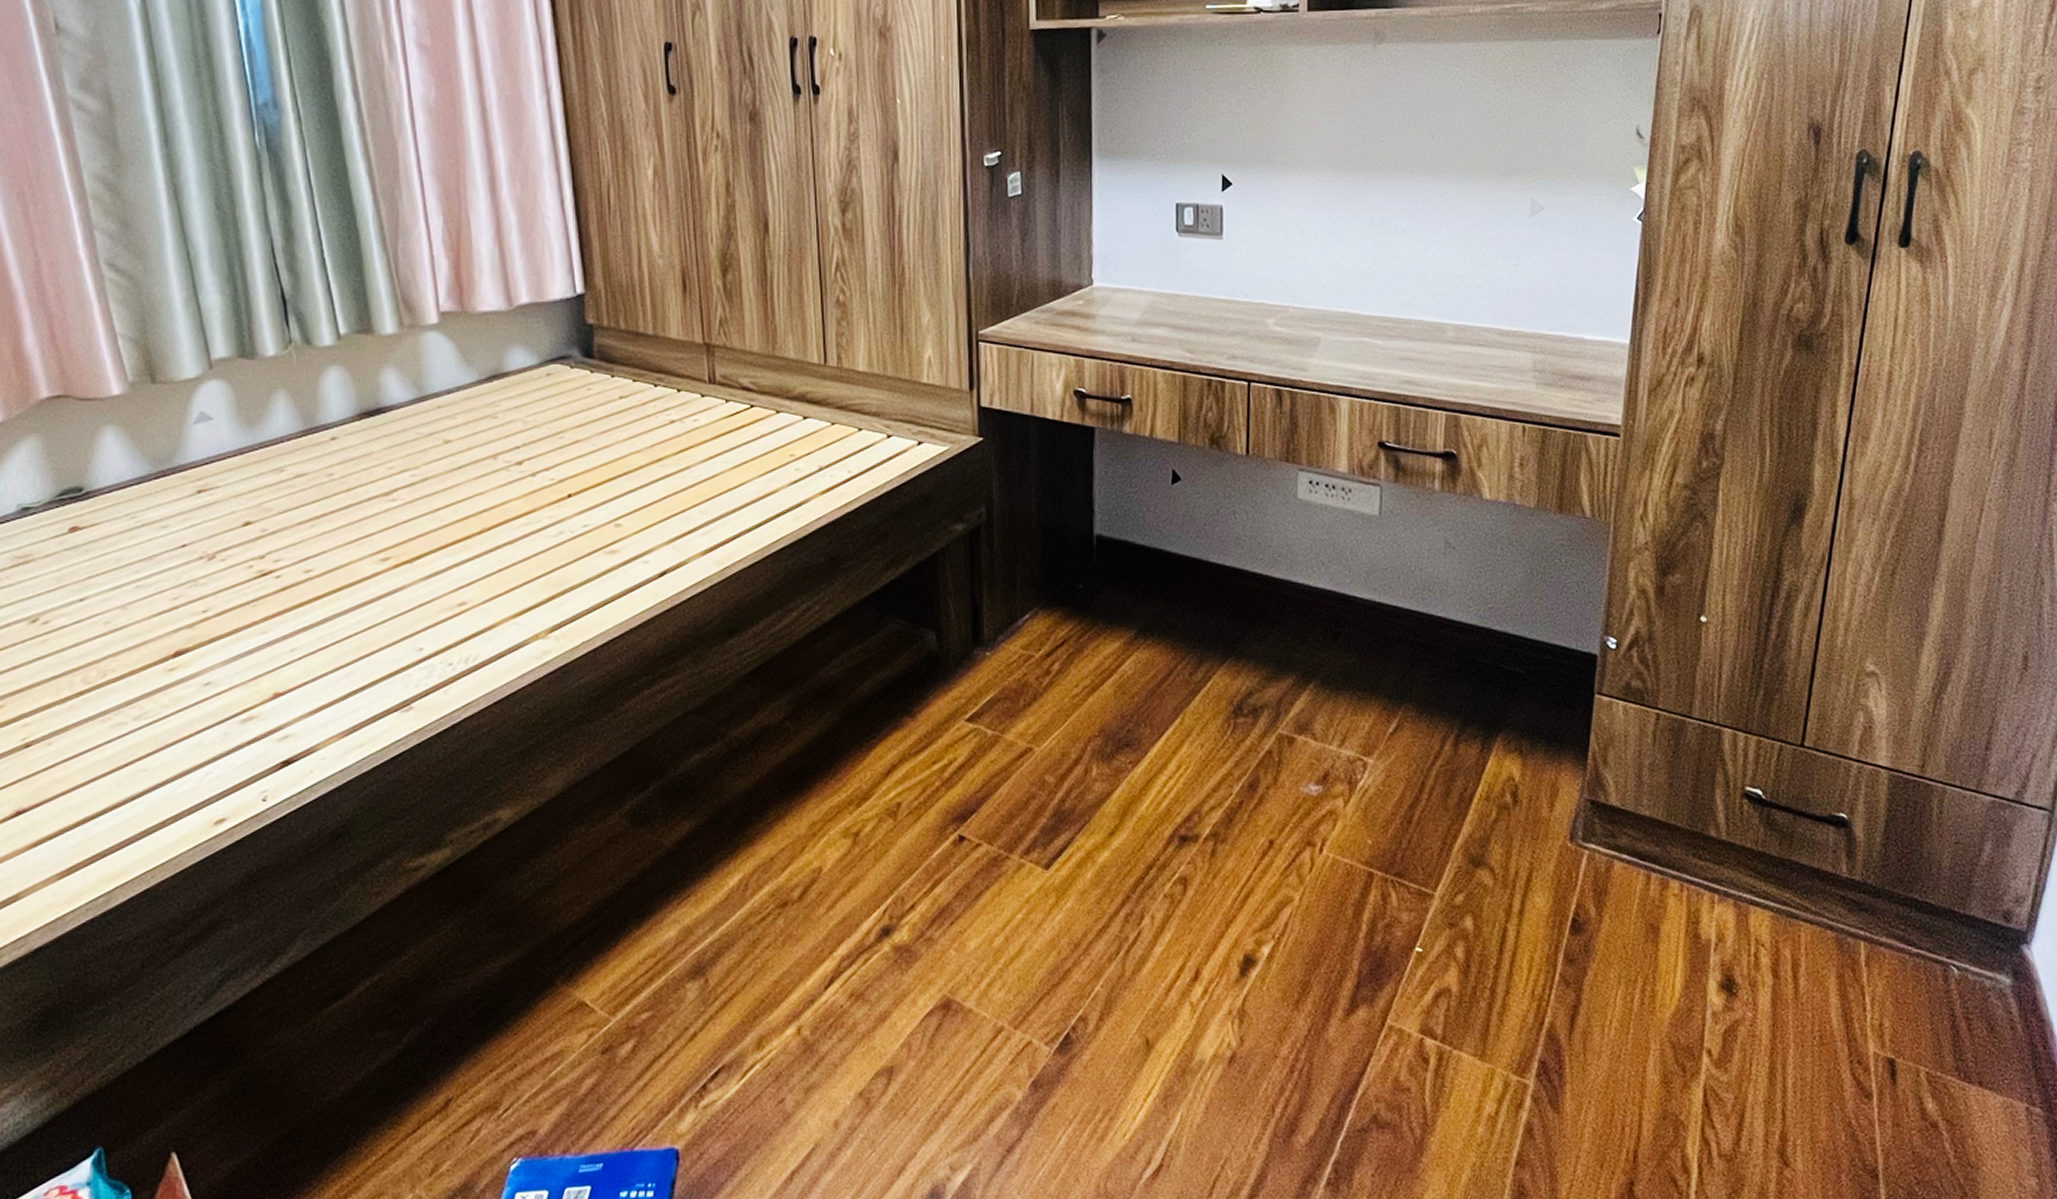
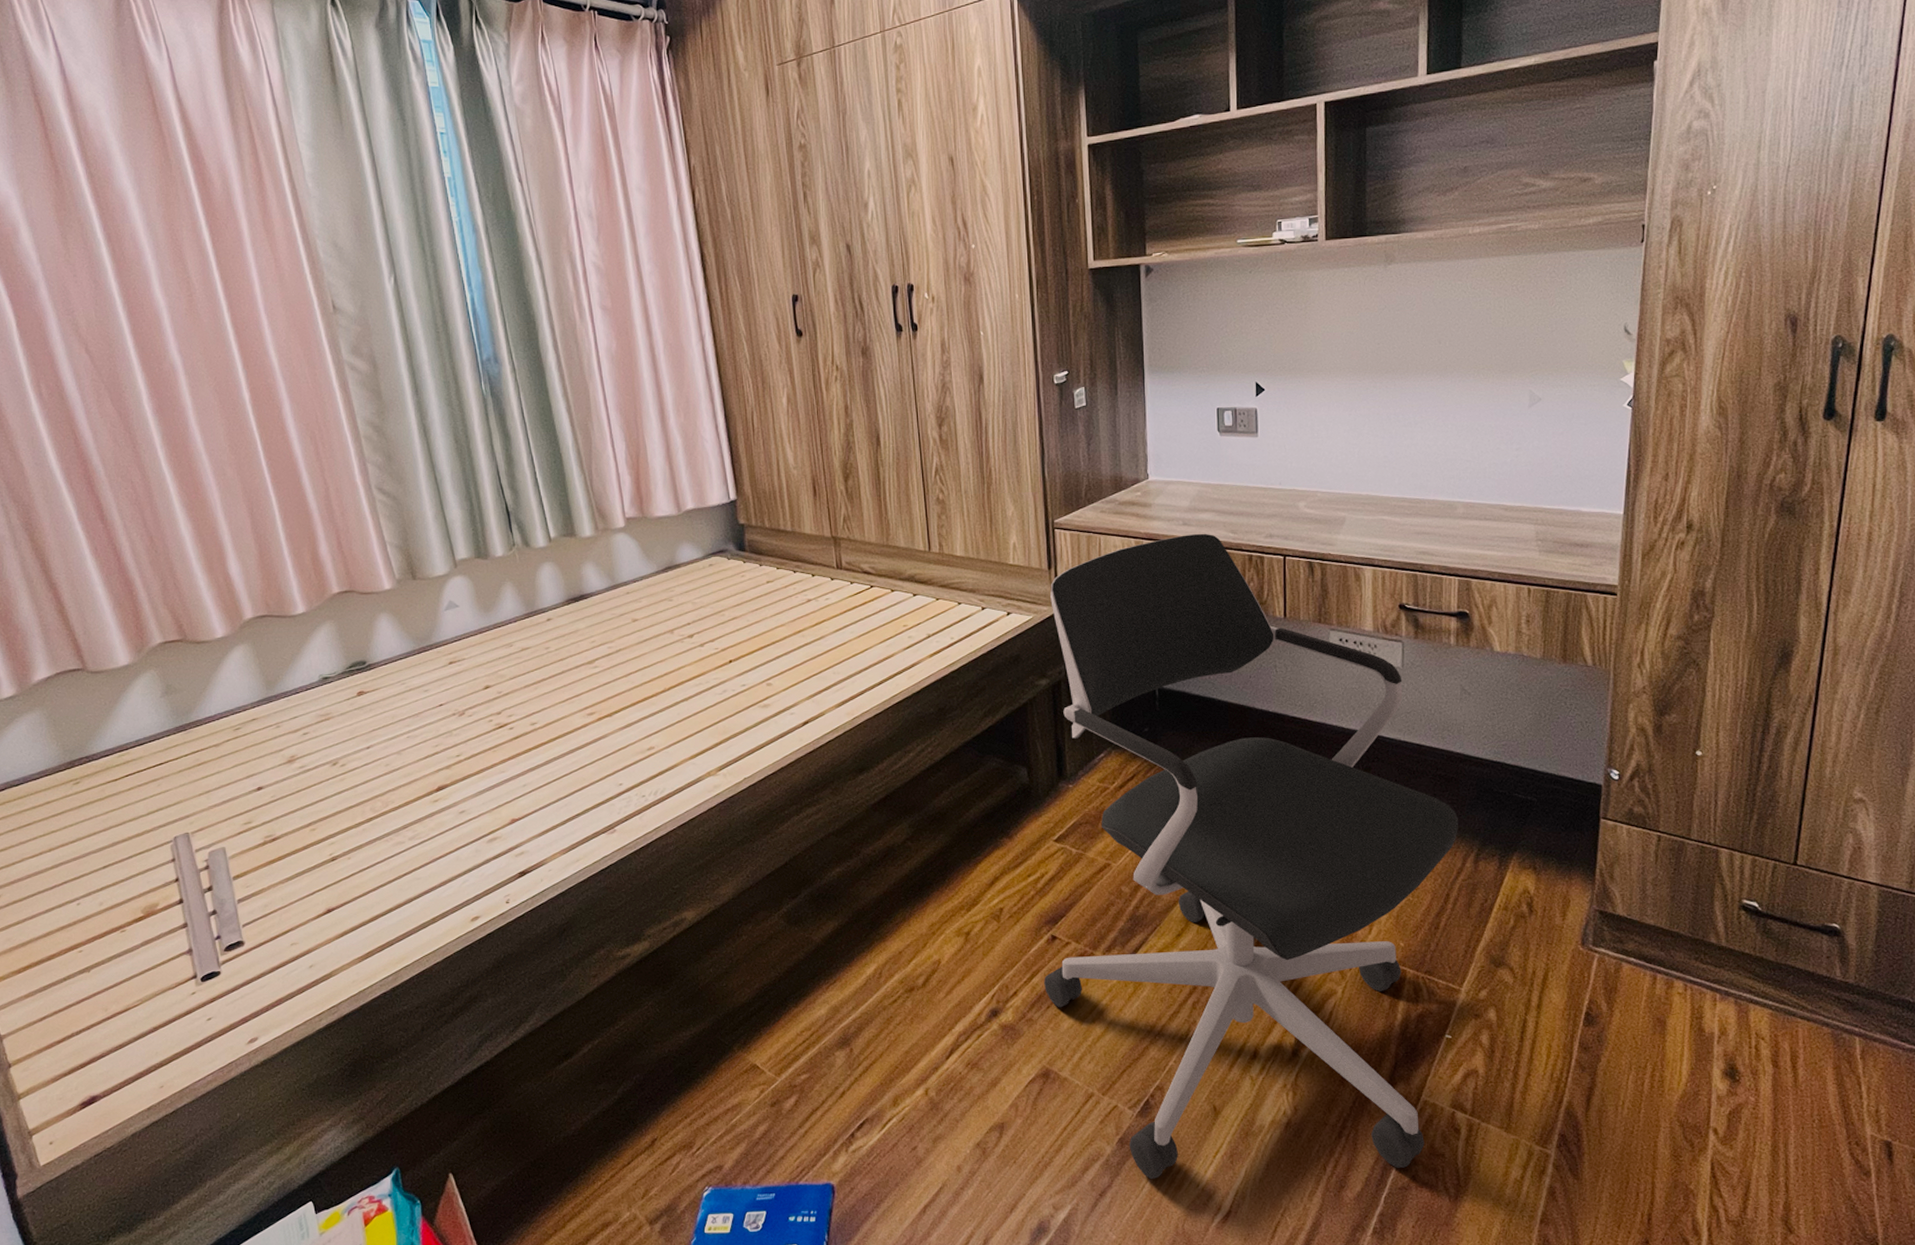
office chair: none [948,352,1437,1129] -> present [1044,533,1458,1179]

